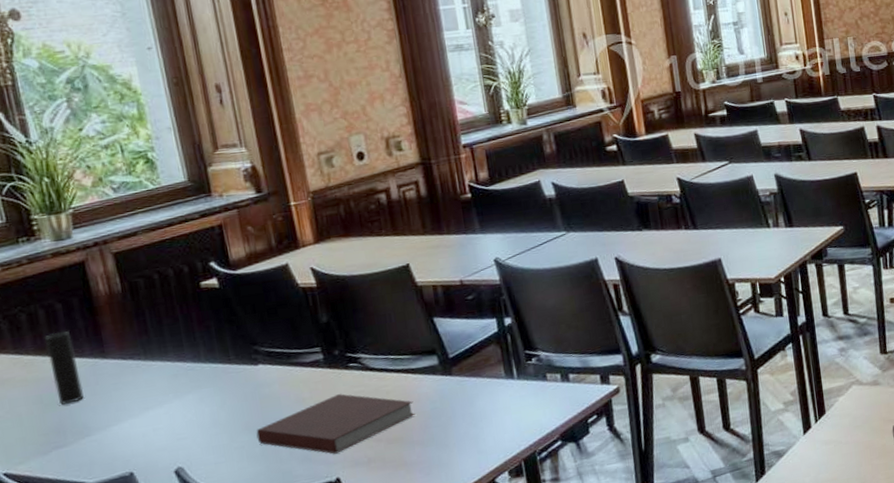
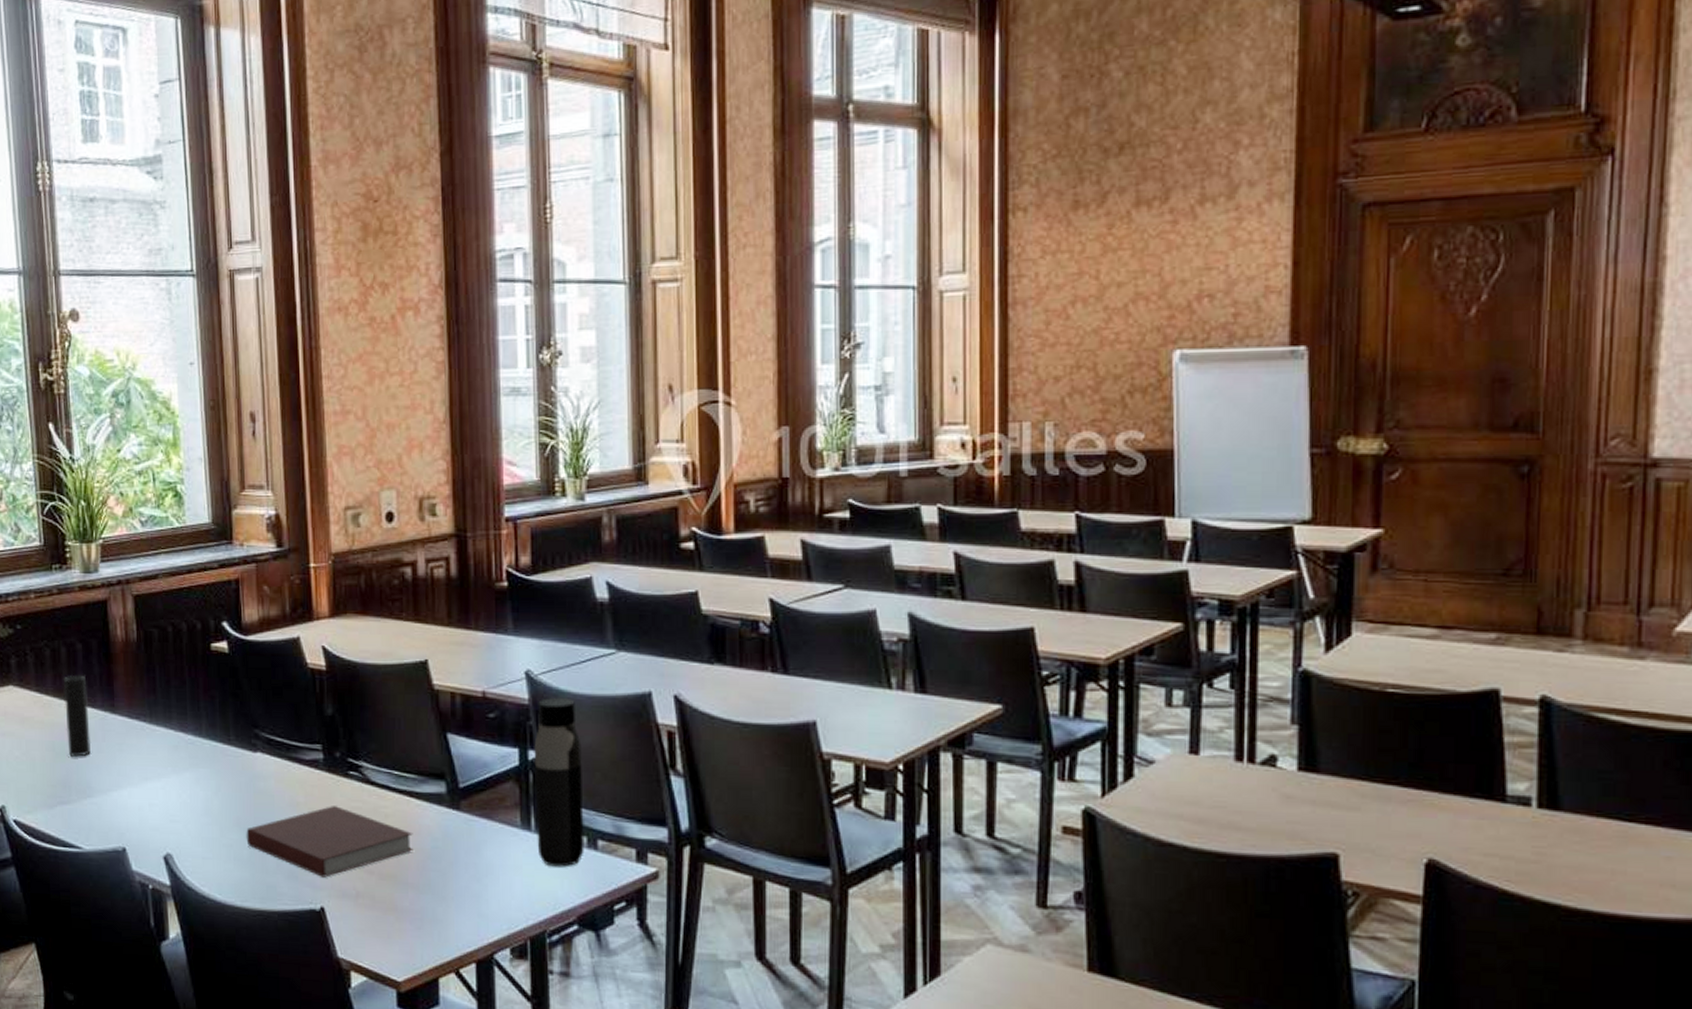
water bottle: none [508,273,559,402] -> present [534,697,584,867]

